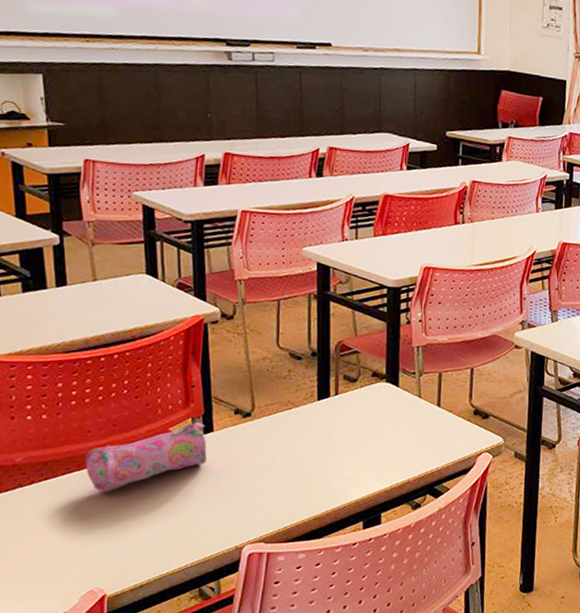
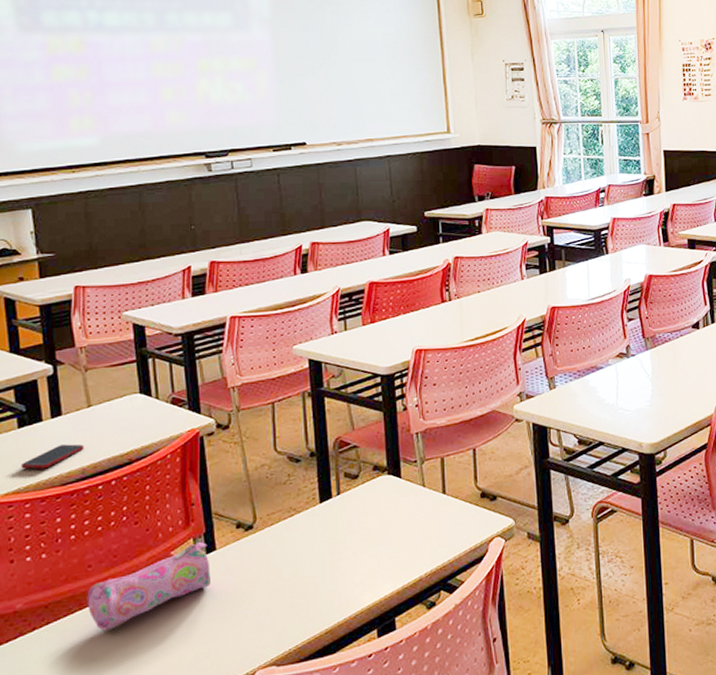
cell phone: none [24,314,88,335] -> present [21,444,84,470]

